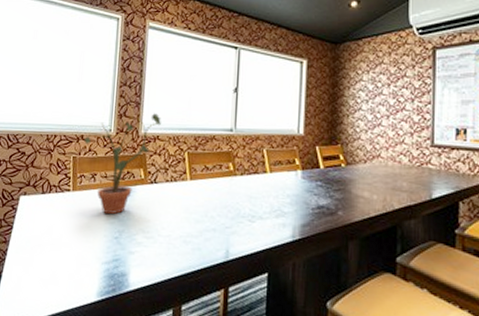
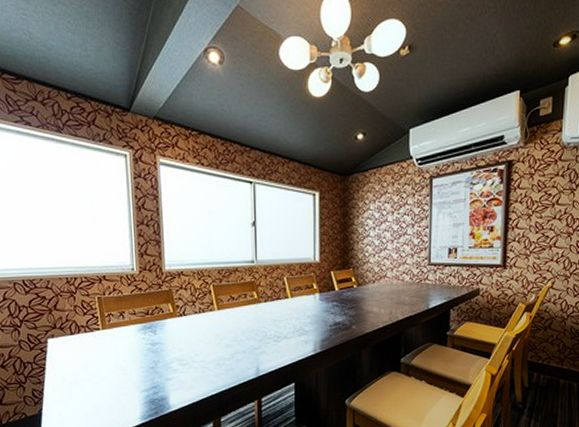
potted plant: present [84,113,161,215] -> none [107,250,184,348]

